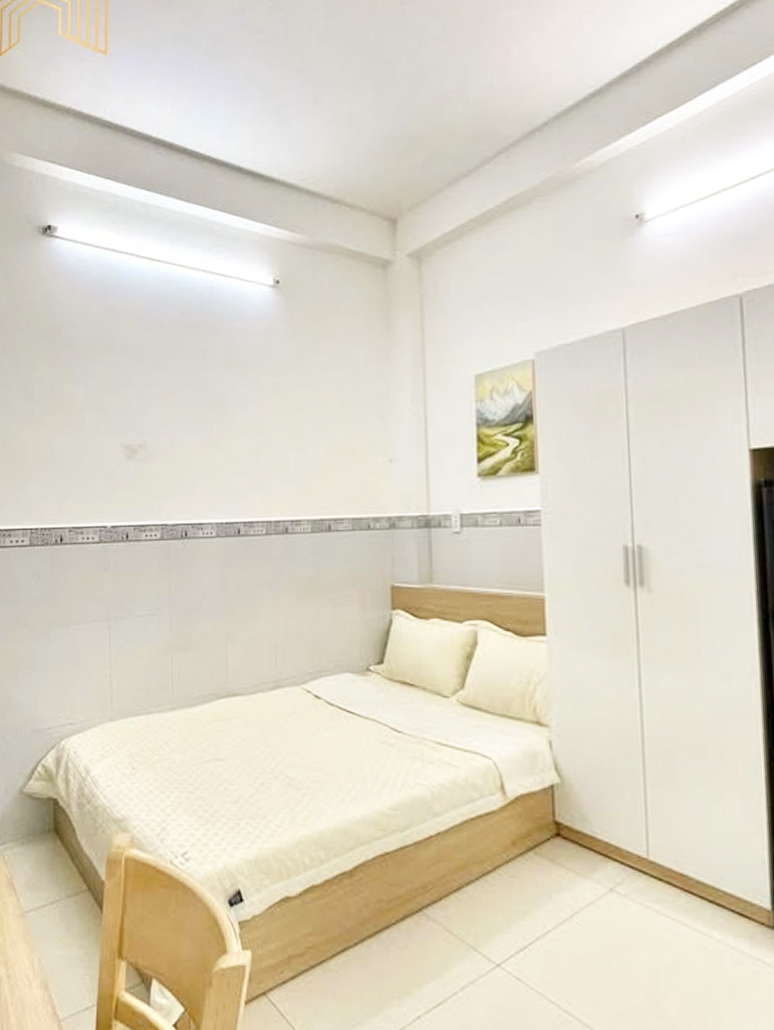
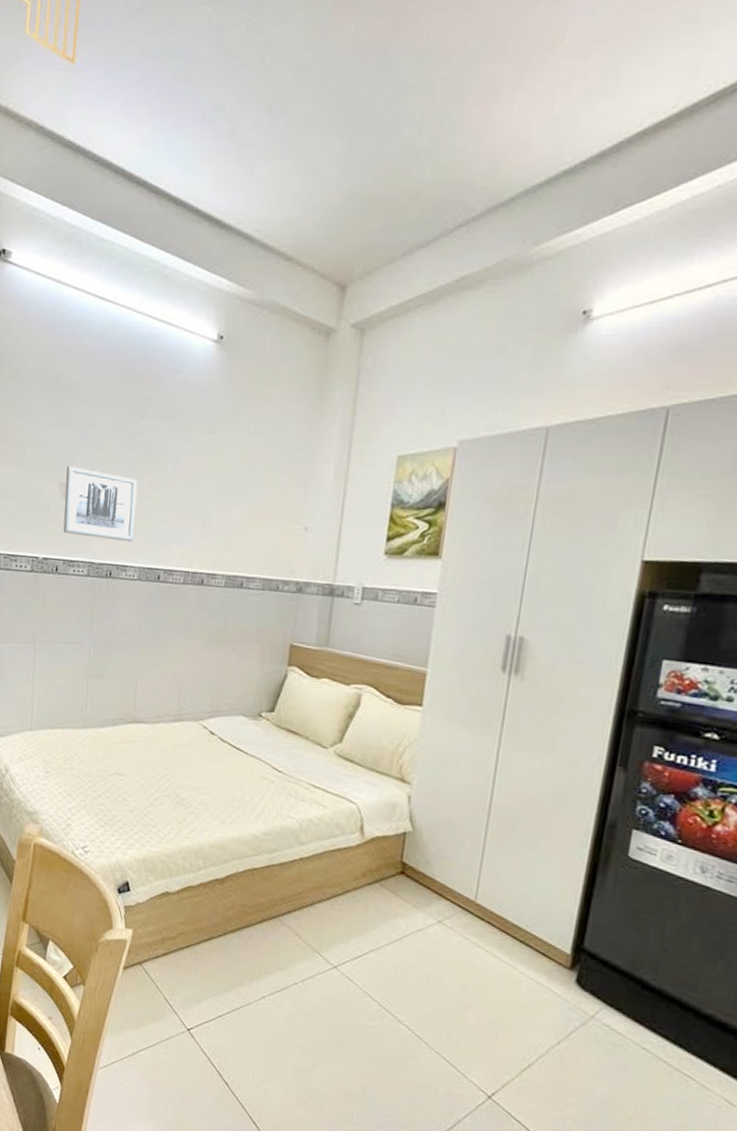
wall art: none [129,427,208,498] -> present [63,466,138,542]

